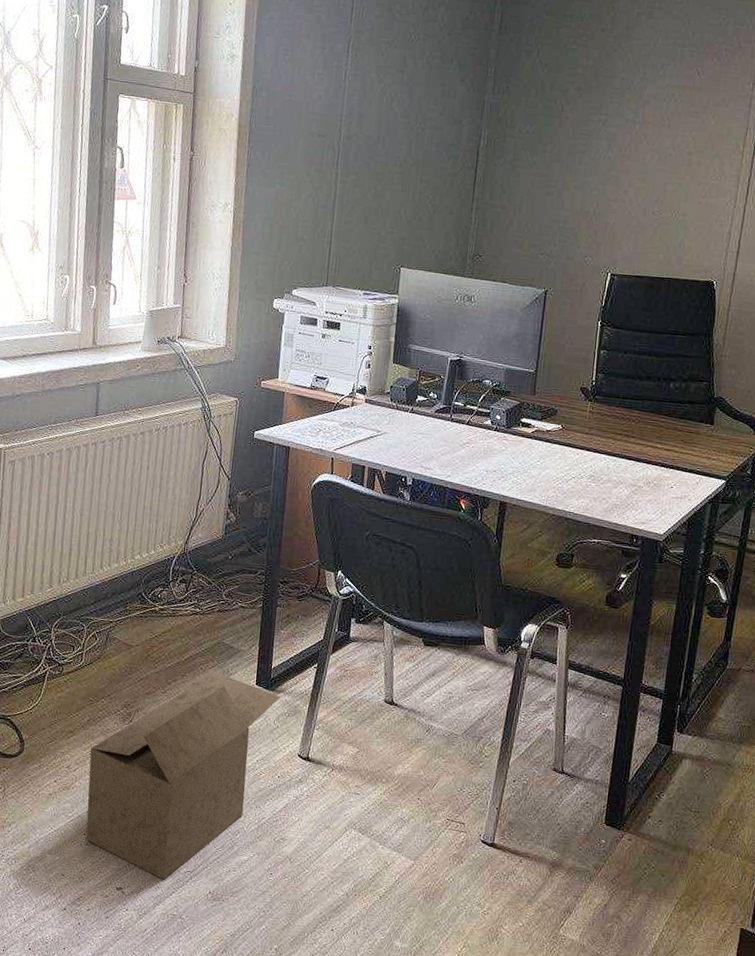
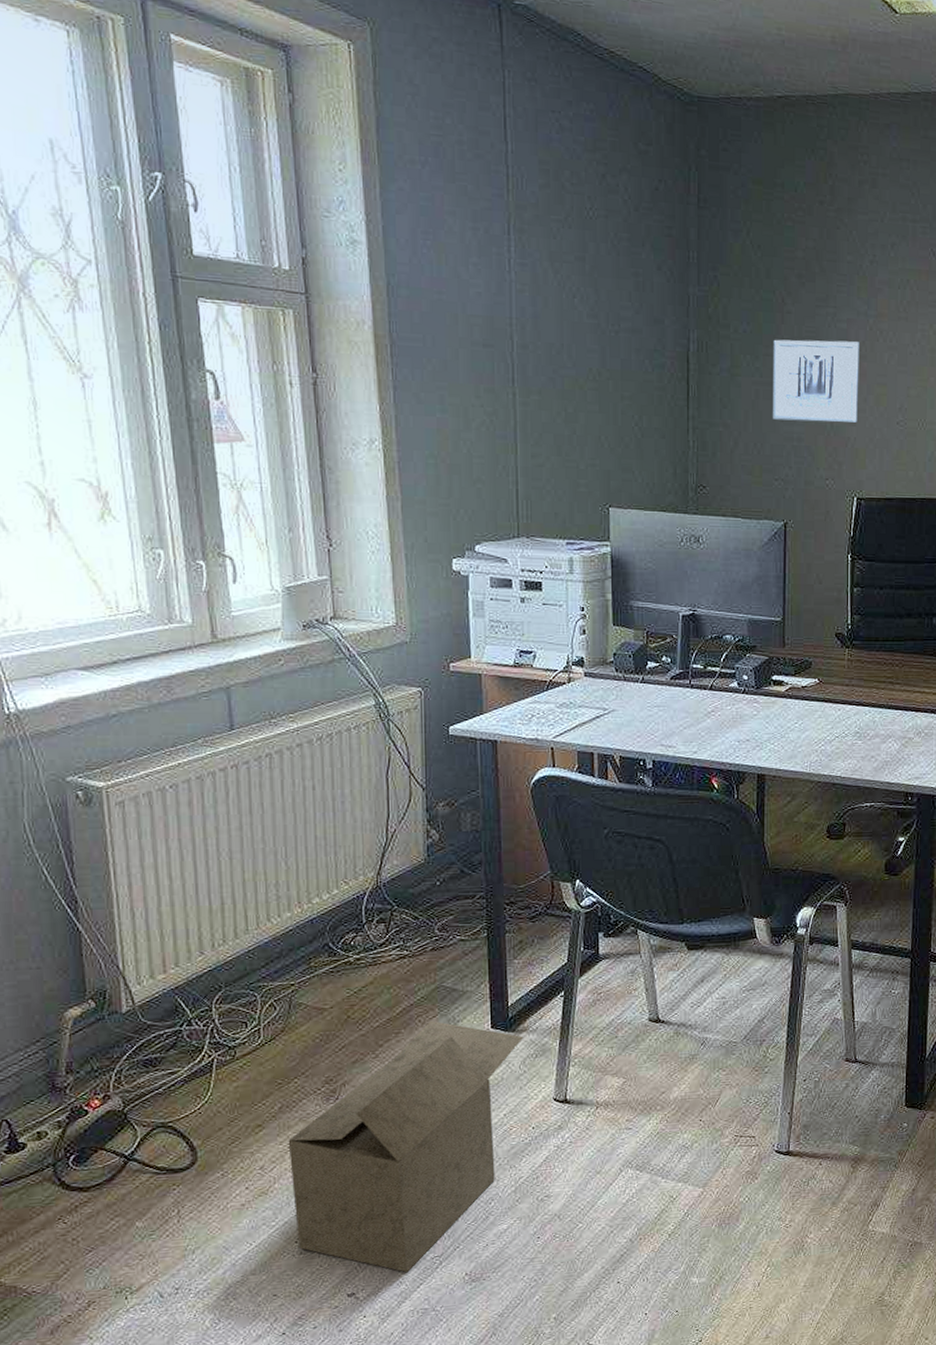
wall art: none [544,139,625,211] -> present [773,339,859,423]

